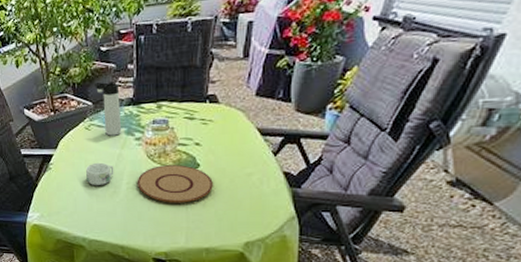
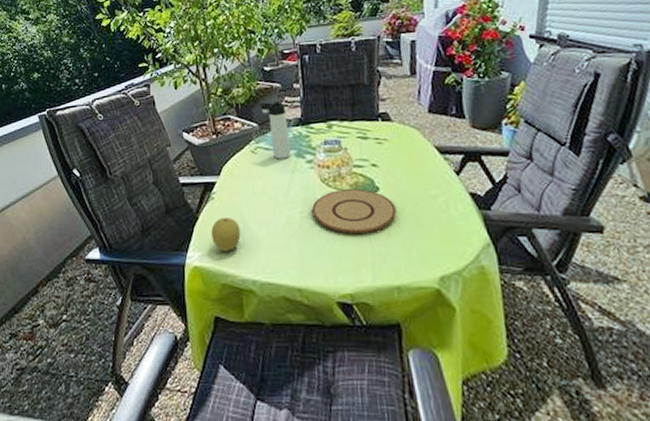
fruit: none [48,185,74,214] -> present [211,217,241,252]
mug: present [86,162,114,185] -> none [254,189,286,216]

